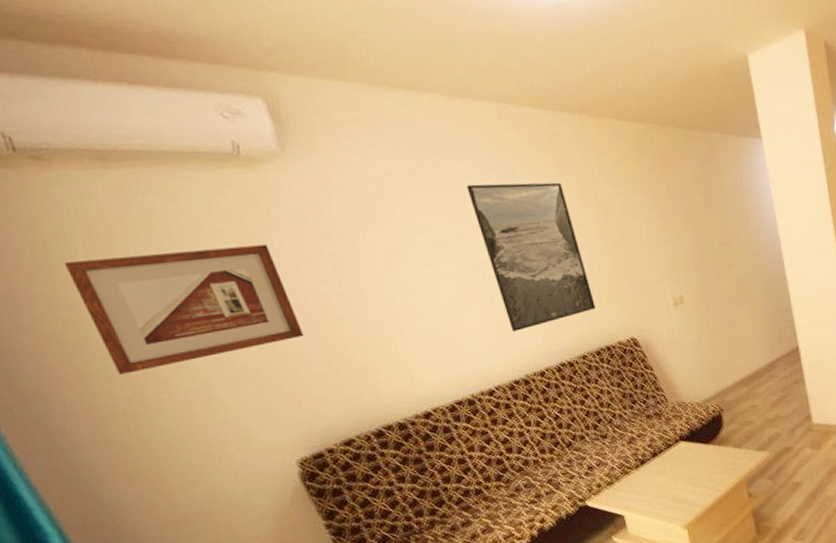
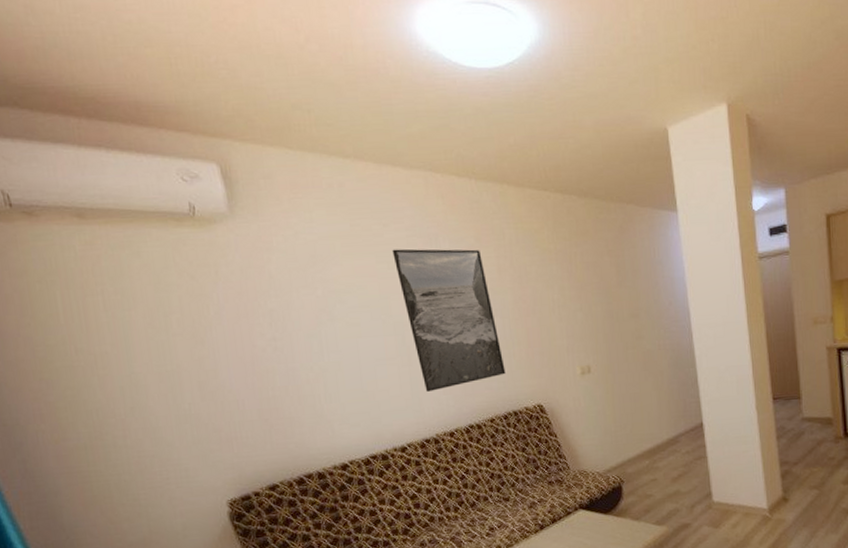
picture frame: present [64,244,304,375] -> none [44,298,241,411]

